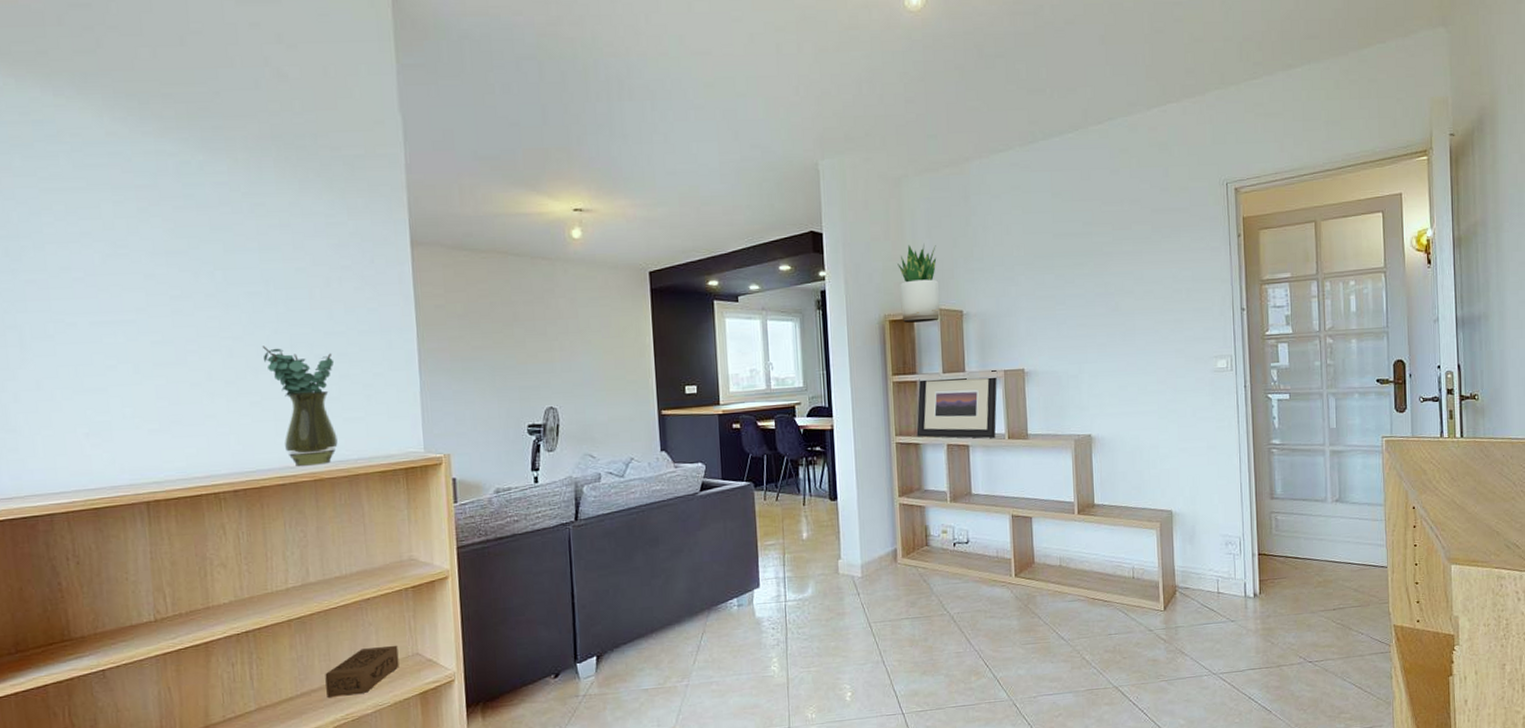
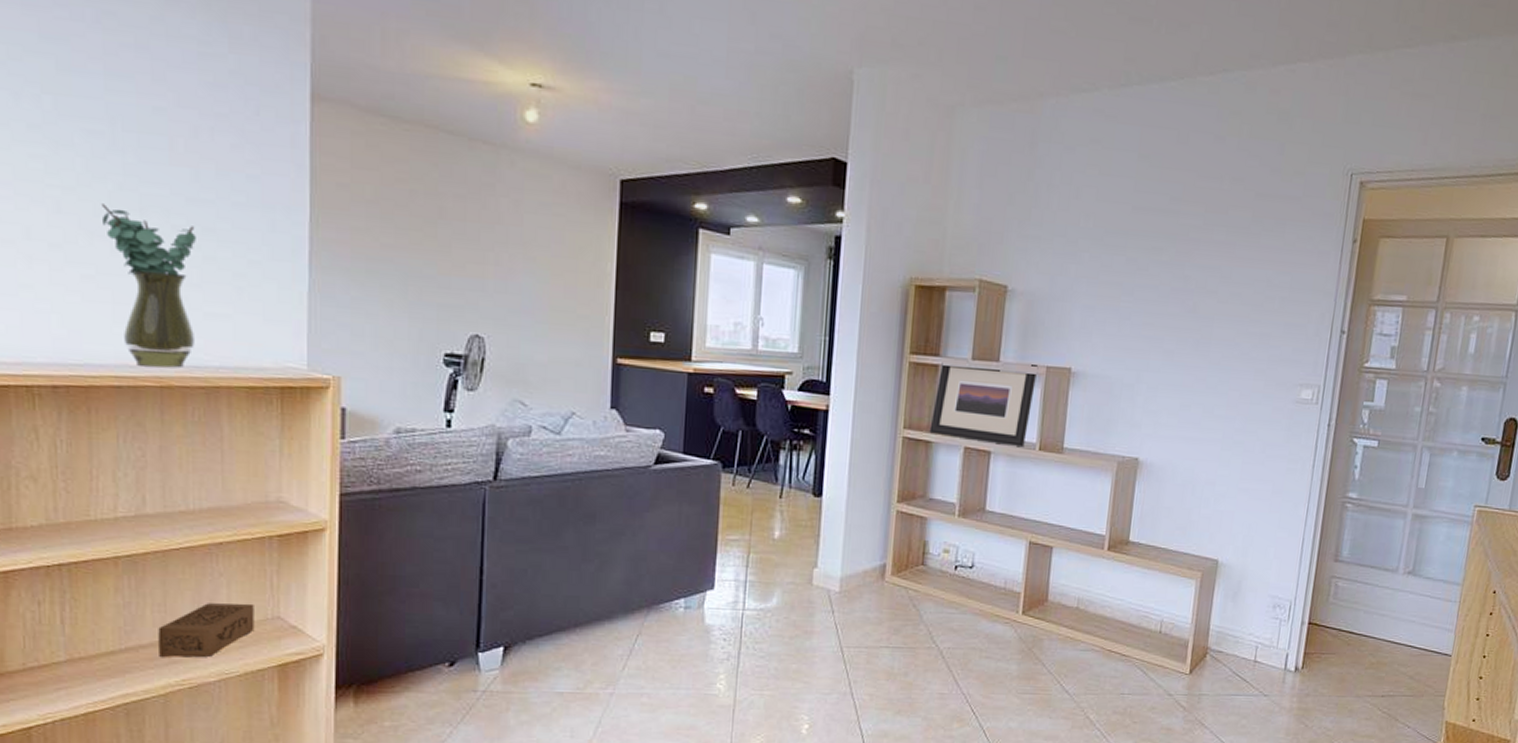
planter: present [897,243,940,323] -> none [931,194,987,295]

